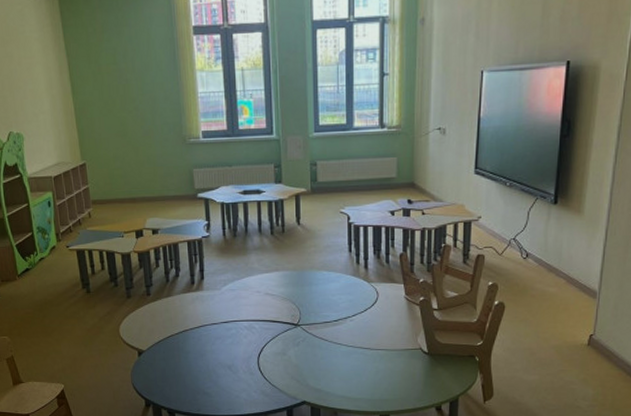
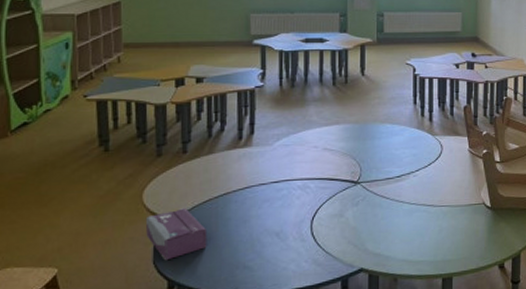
tissue box: none [123,342,173,384] -> present [145,208,207,261]

